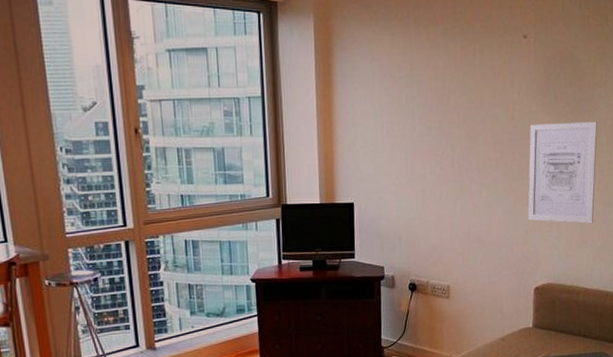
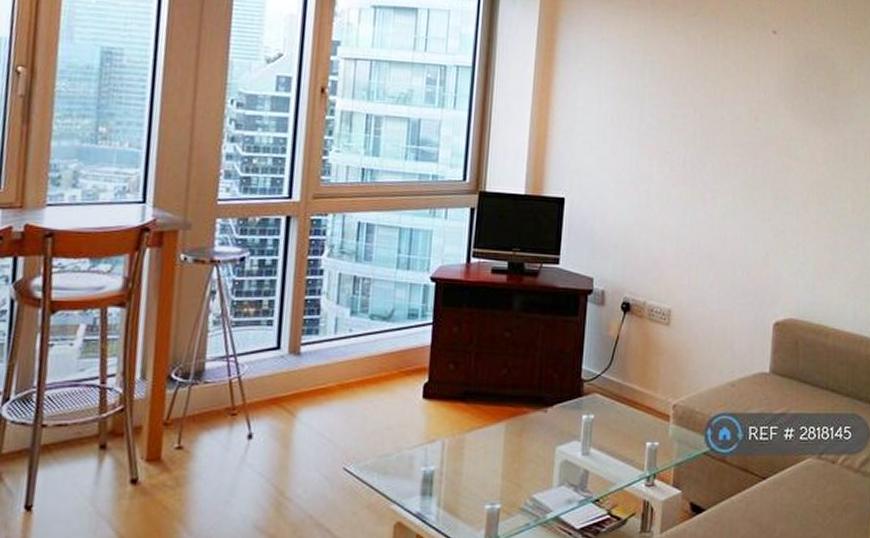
wall art: present [528,121,597,224] -> none [770,128,853,251]

